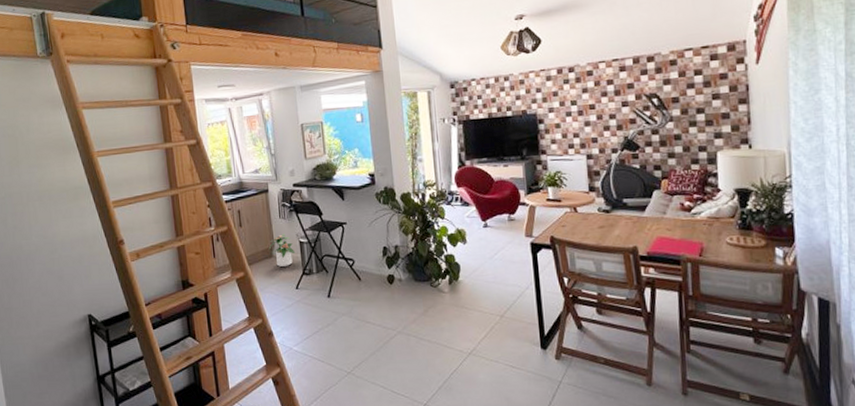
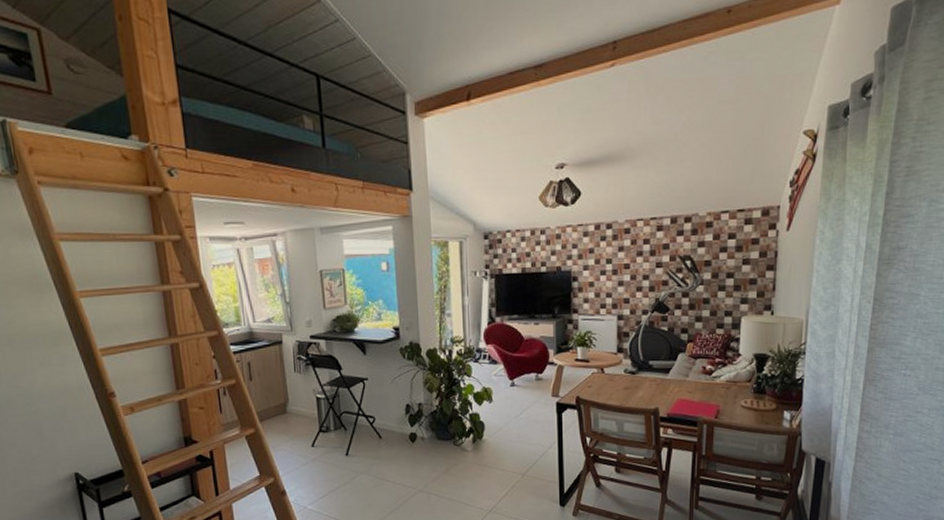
potted plant: present [268,234,296,267] -> none [282,389,312,423]

